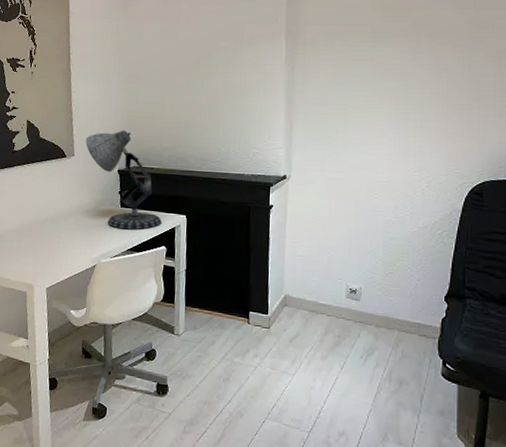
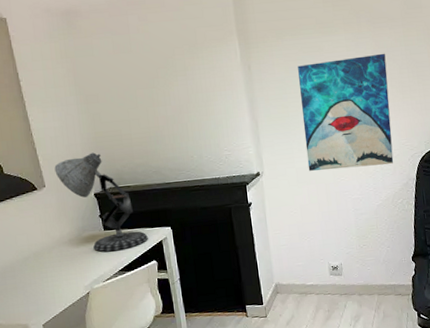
wall art: none [339,71,444,191] -> present [298,53,394,171]

